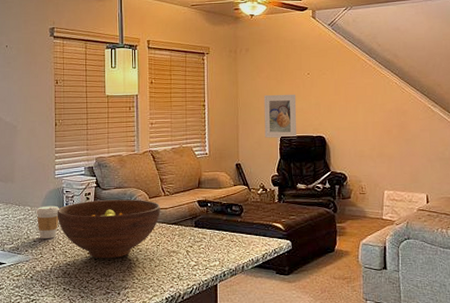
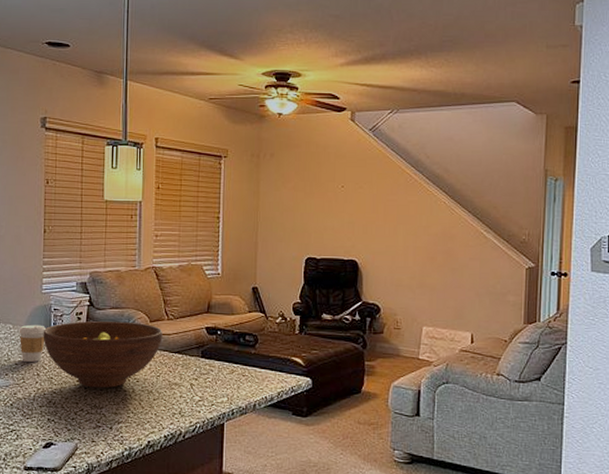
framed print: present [263,94,297,139] -> none [287,208,327,261]

